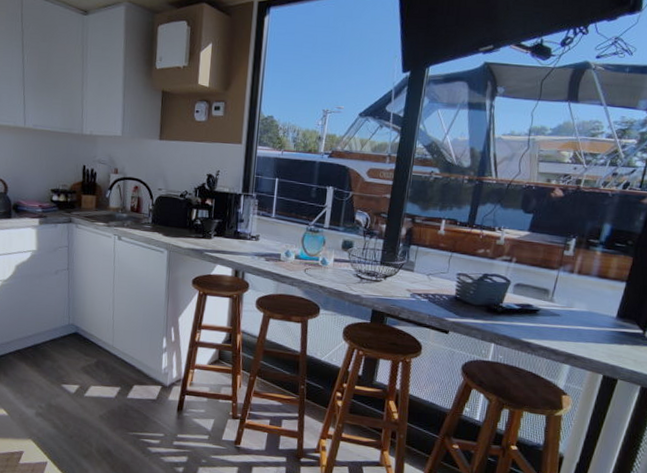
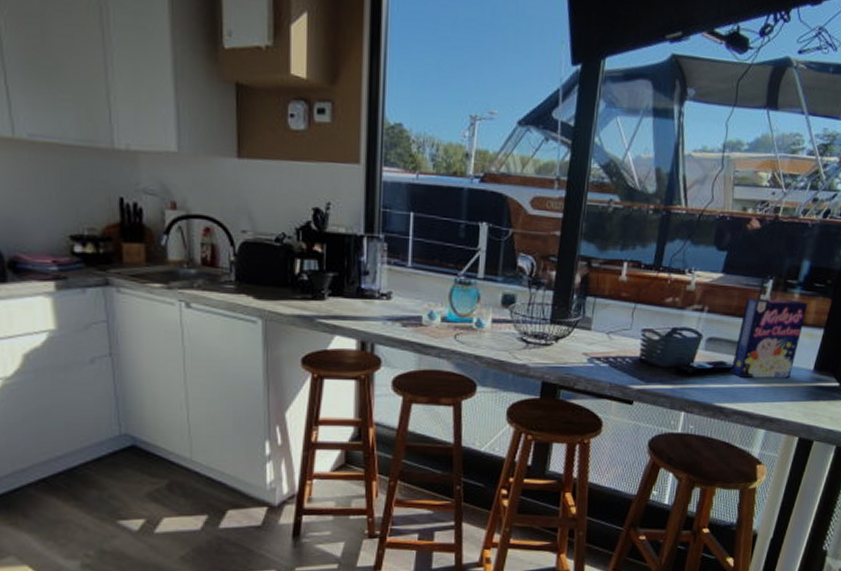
cereal box: none [537,253,610,323] -> present [731,298,808,379]

